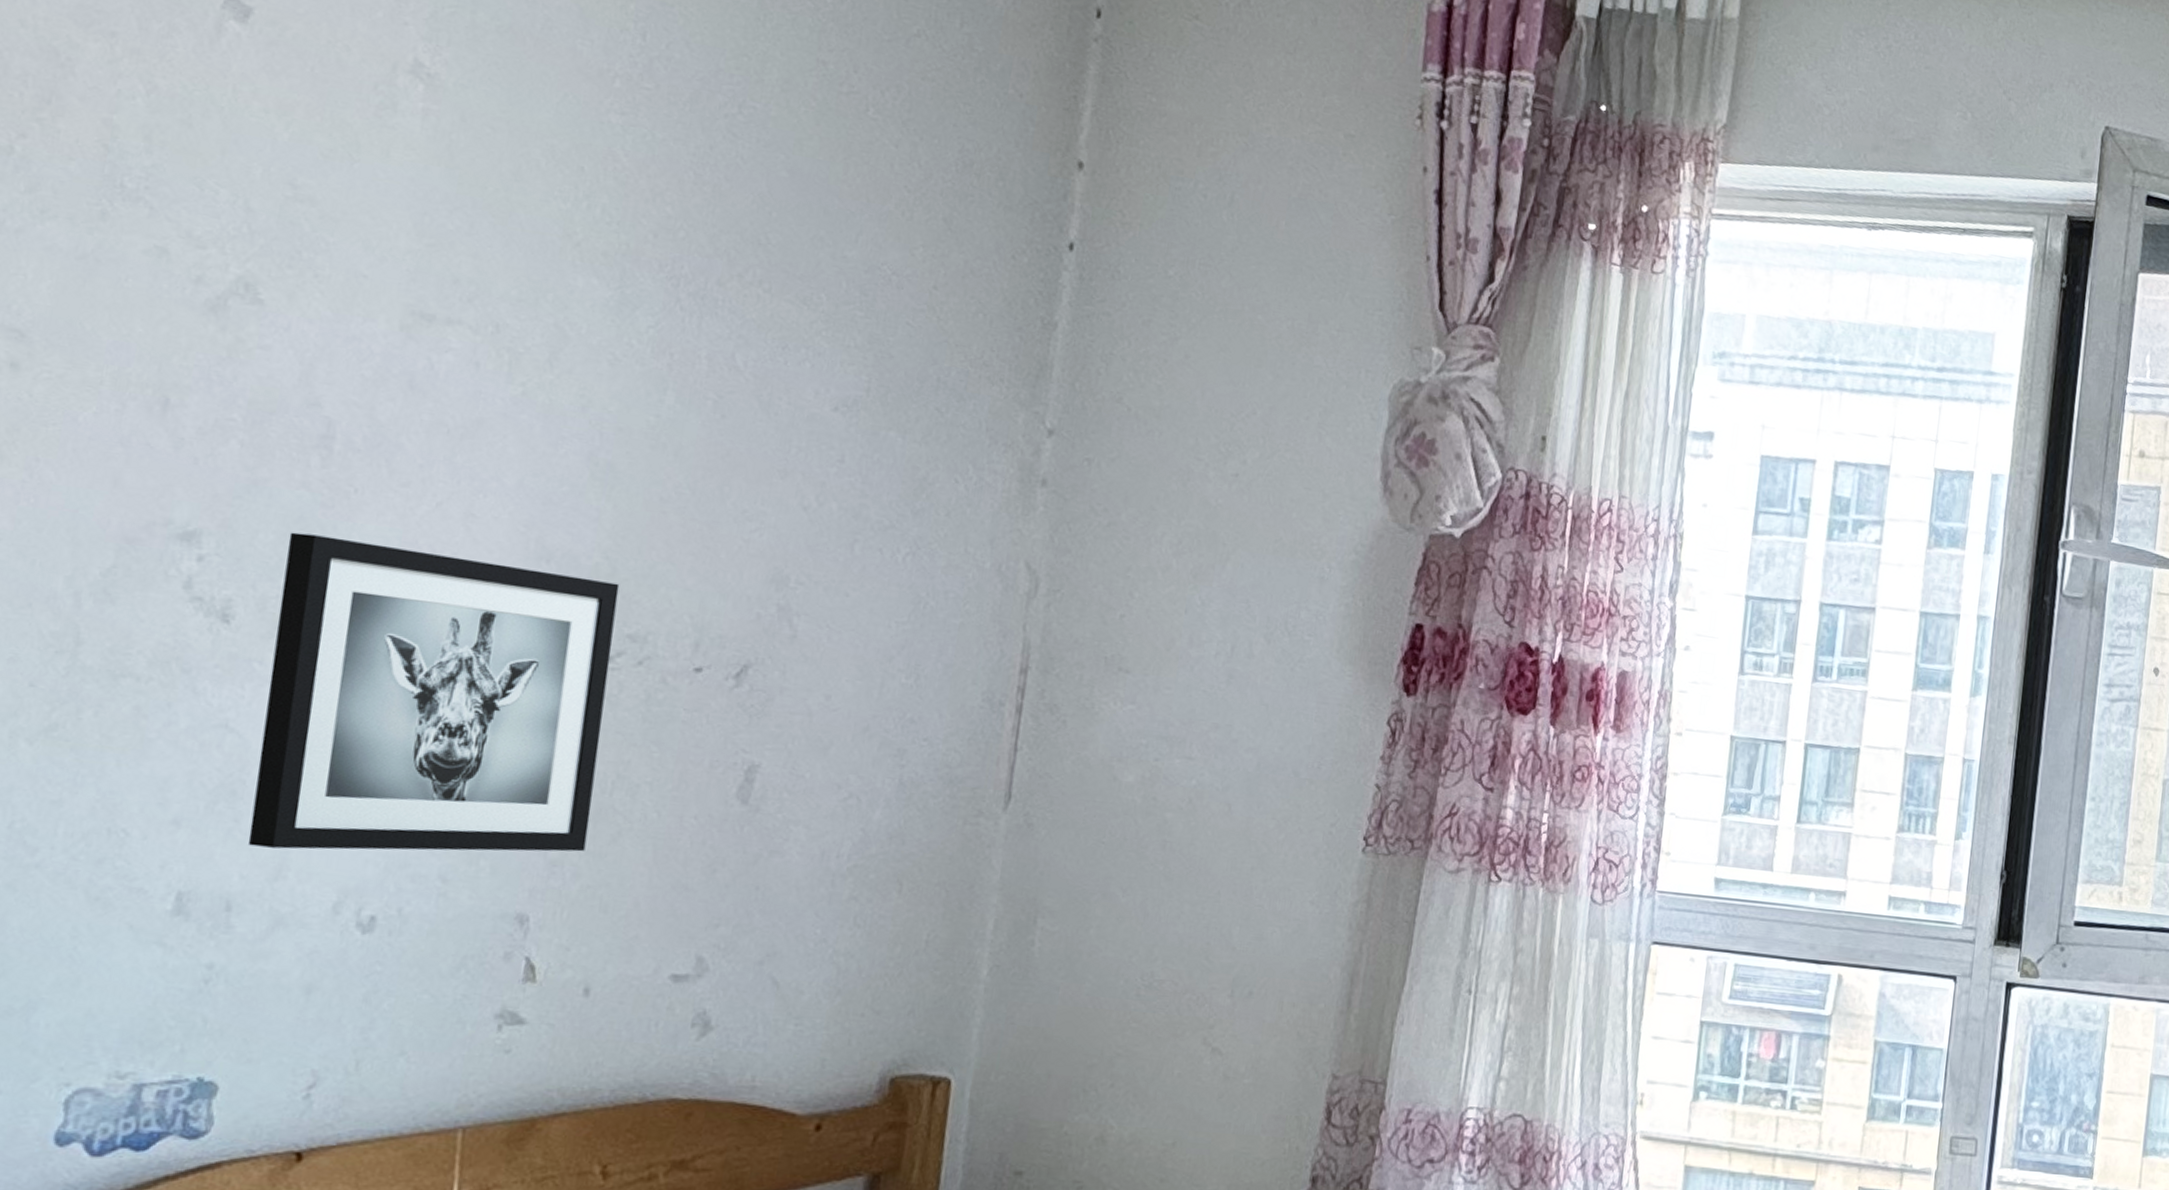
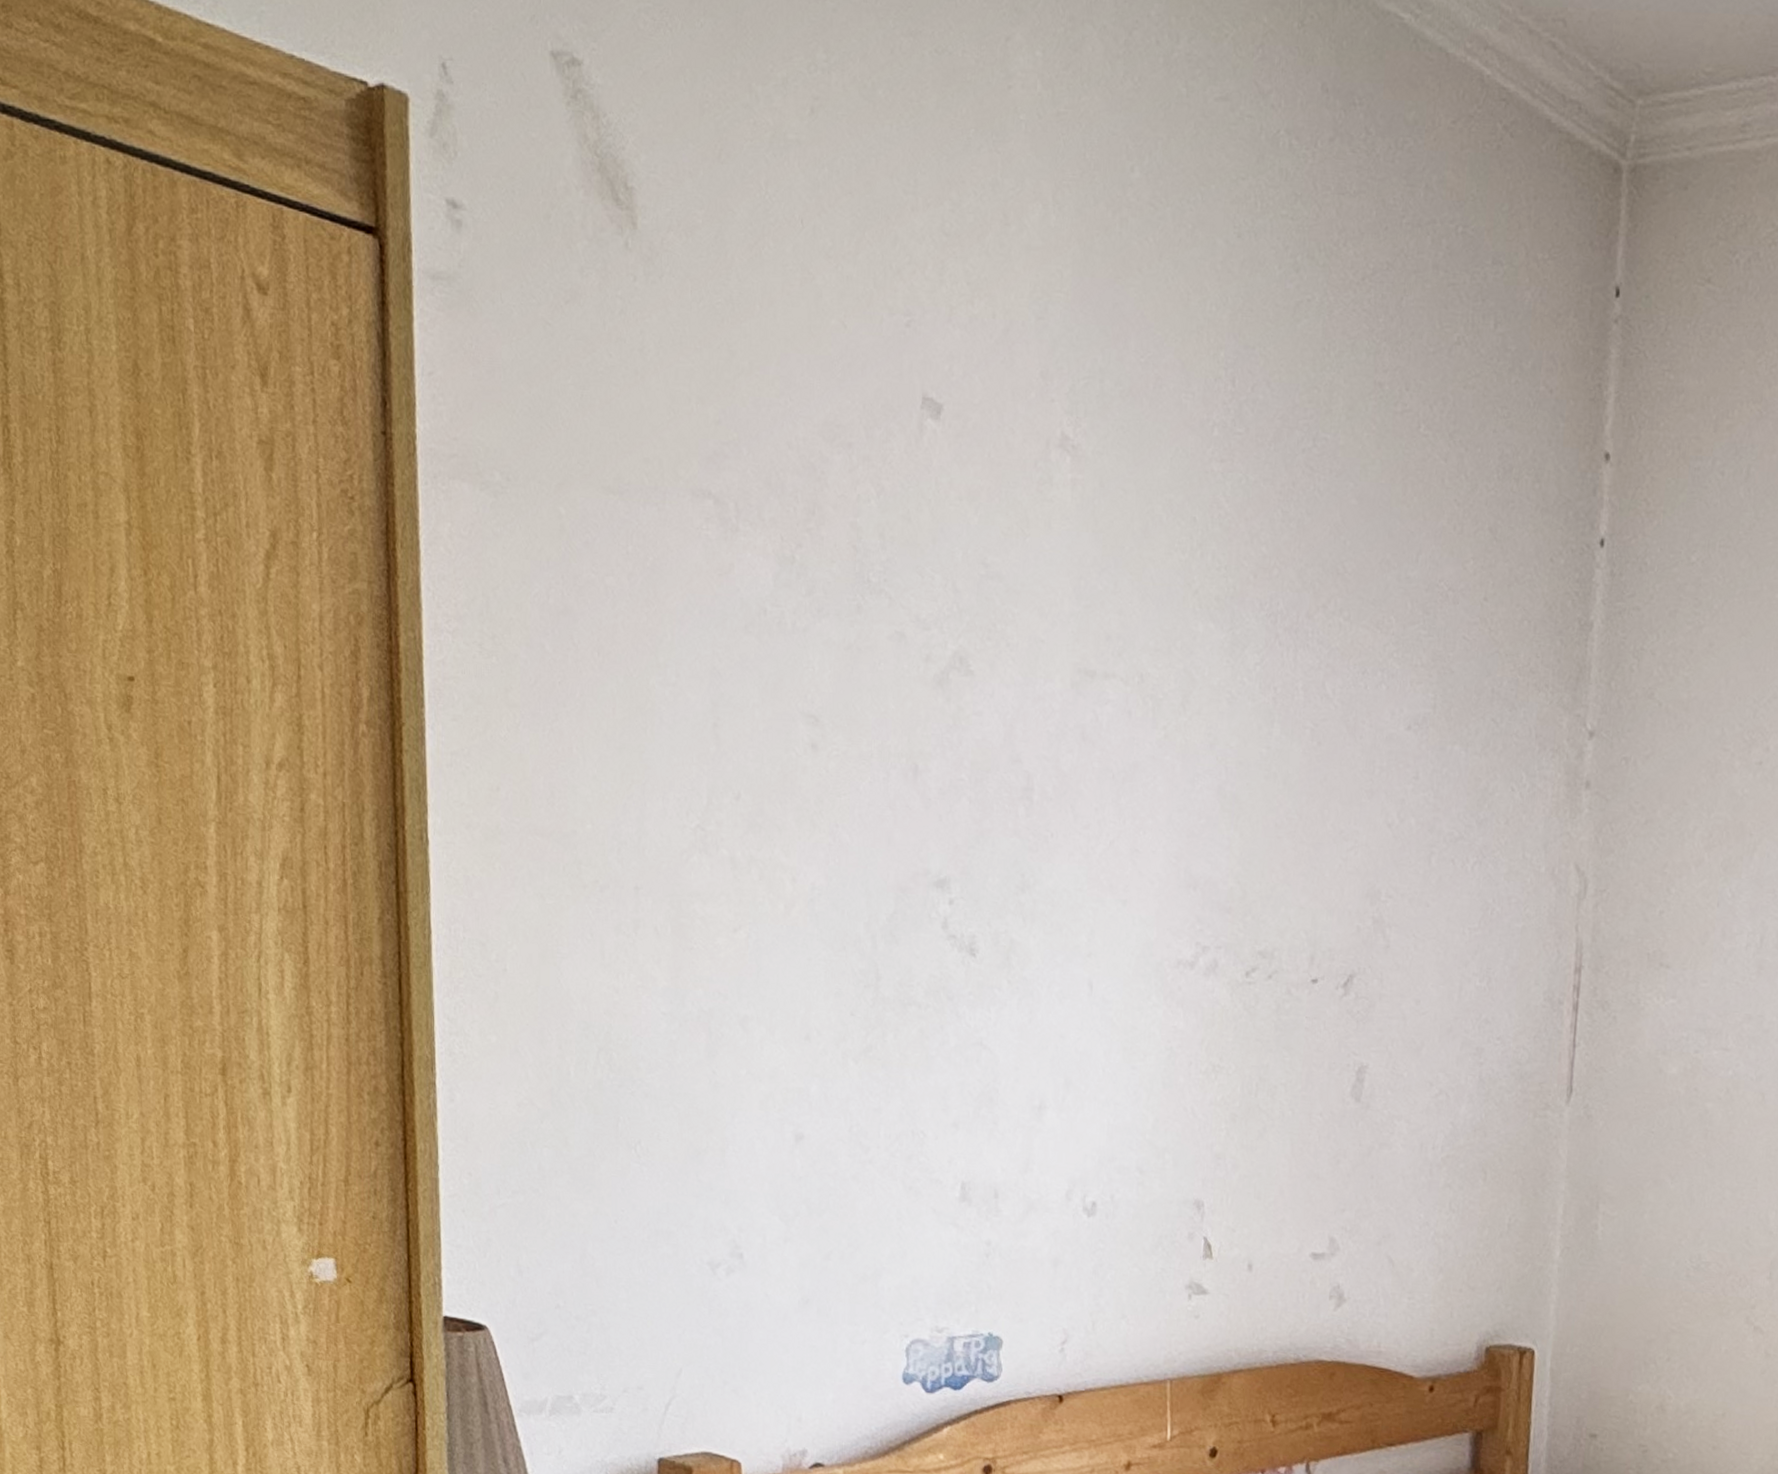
wall art: present [247,532,620,852] -> none [1004,875,1250,1146]

